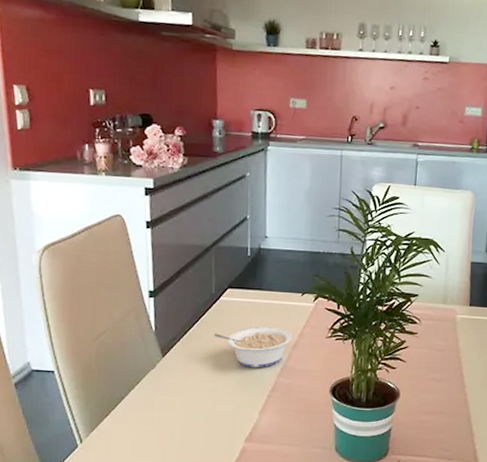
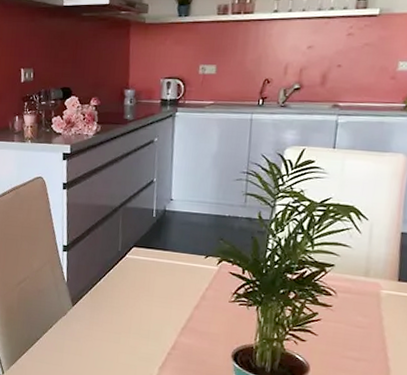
legume: present [213,326,292,368] -> none [118,285,195,325]

